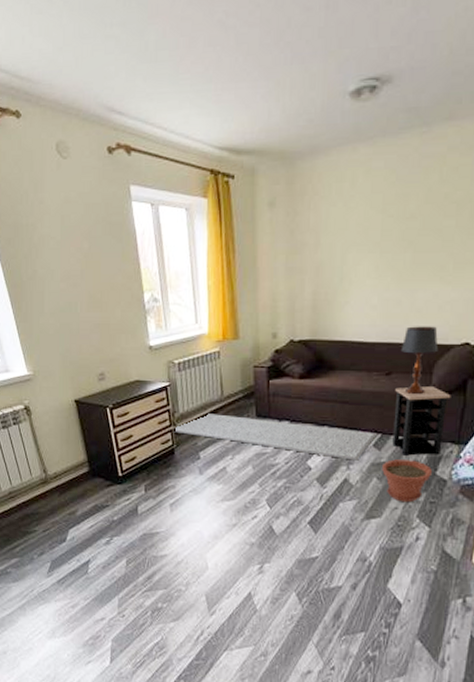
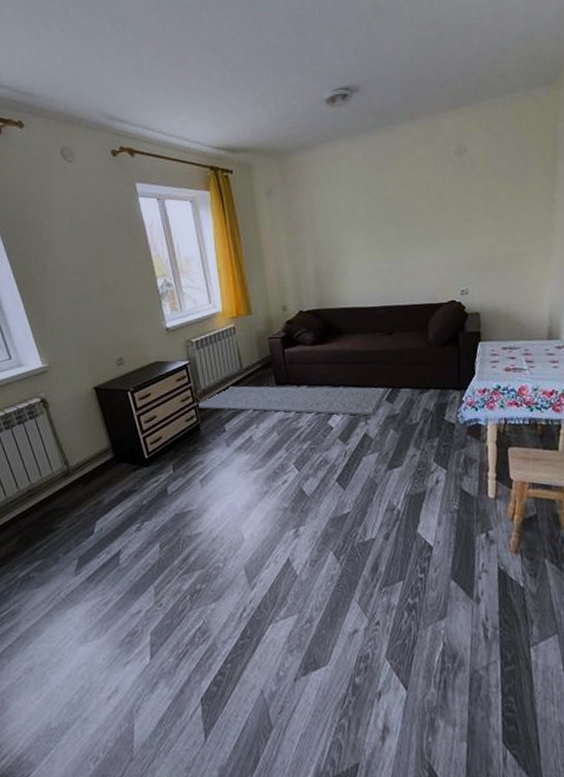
plant pot: present [382,459,432,503] -> none [397,409,441,449]
side table: present [392,387,451,456] -> none [398,341,447,406]
table lamp: present [400,326,439,395] -> none [398,288,430,350]

